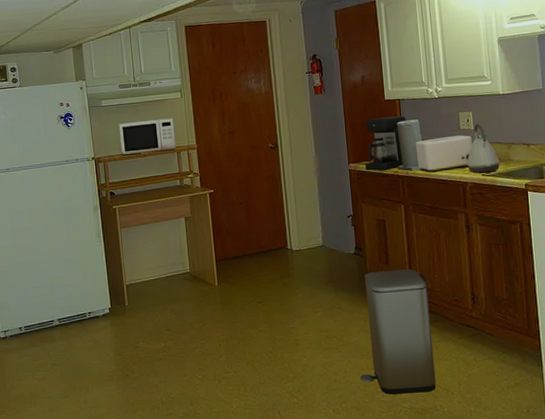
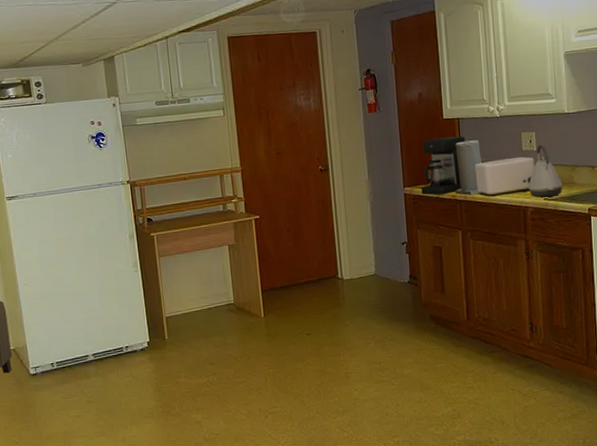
microwave: present [116,117,176,156] -> none [153,137,219,179]
pedal bin: present [359,269,436,395] -> none [412,298,491,428]

